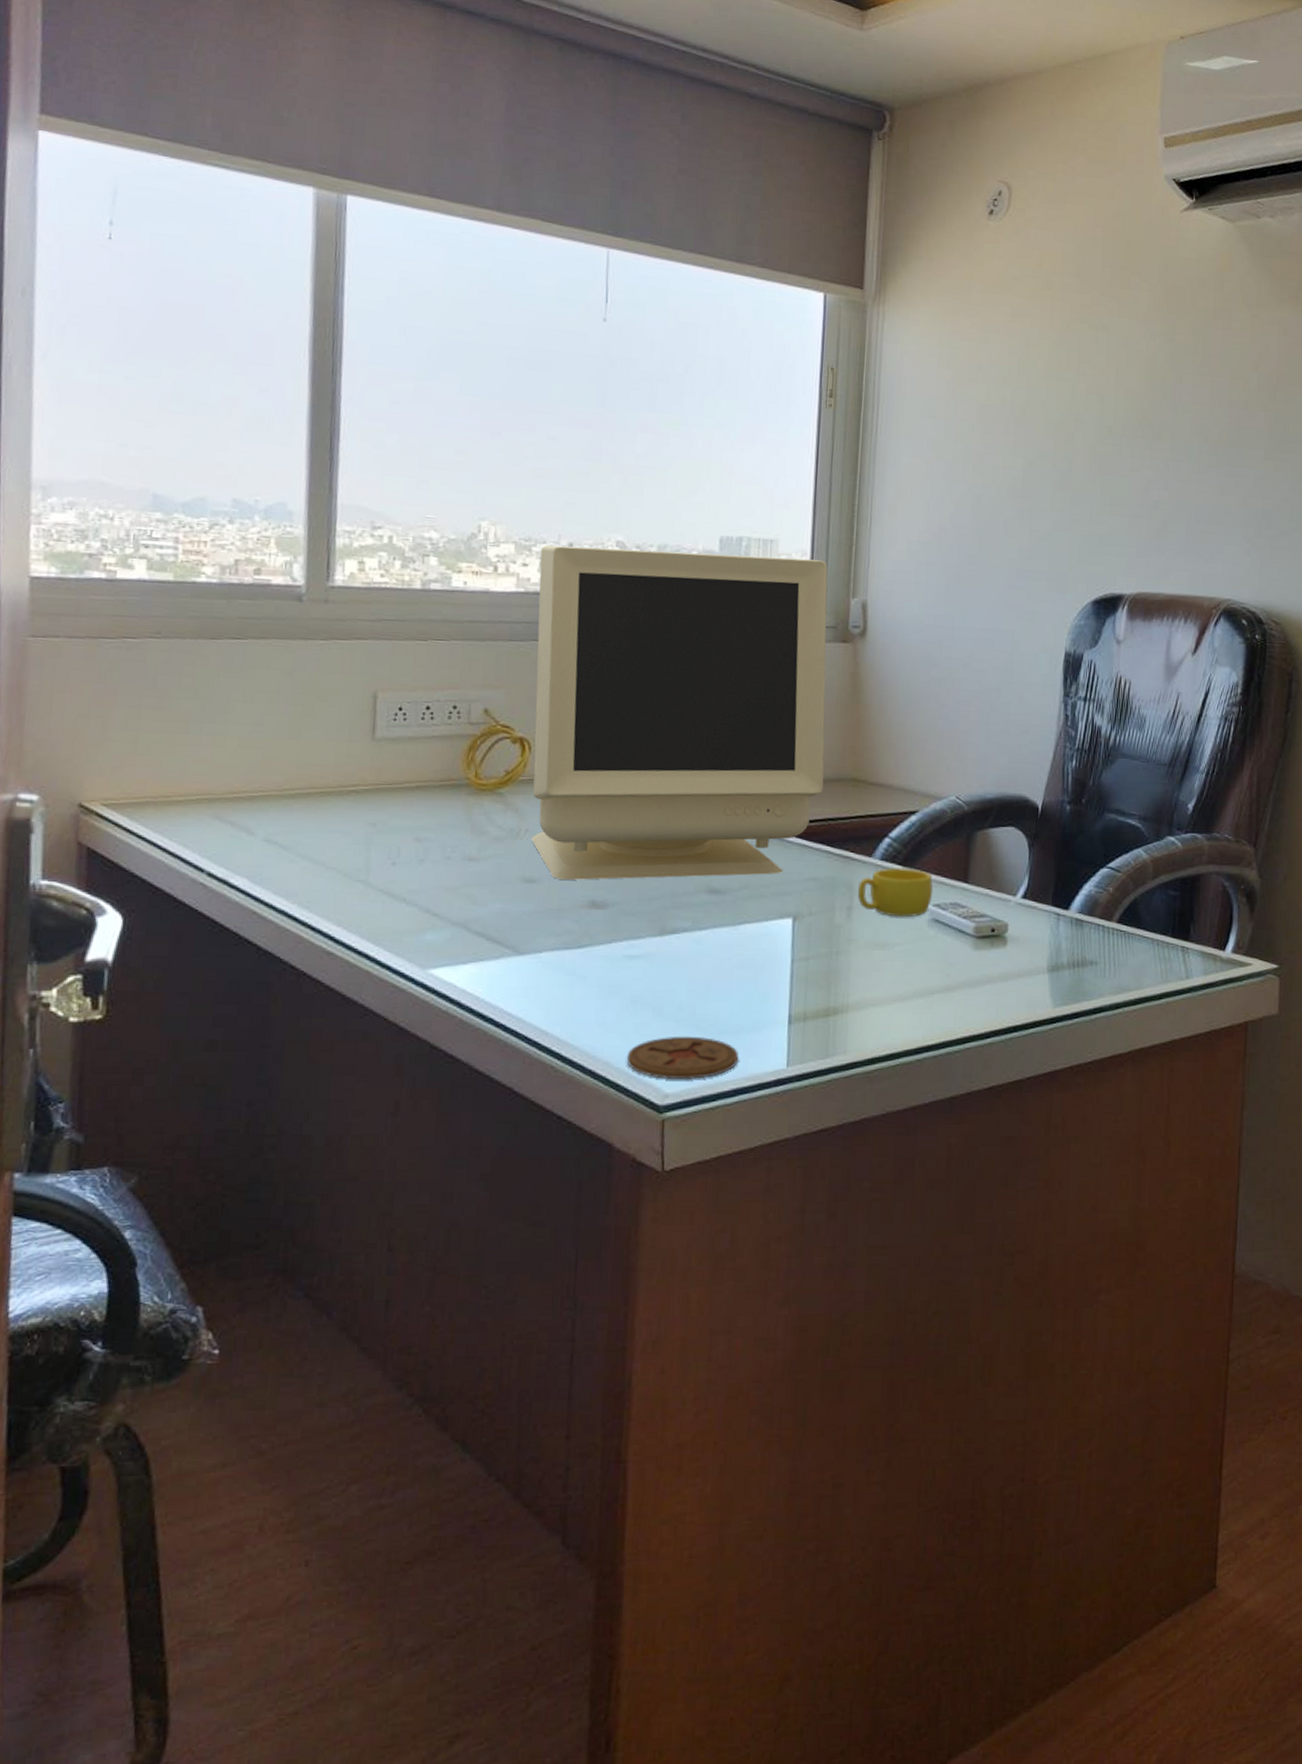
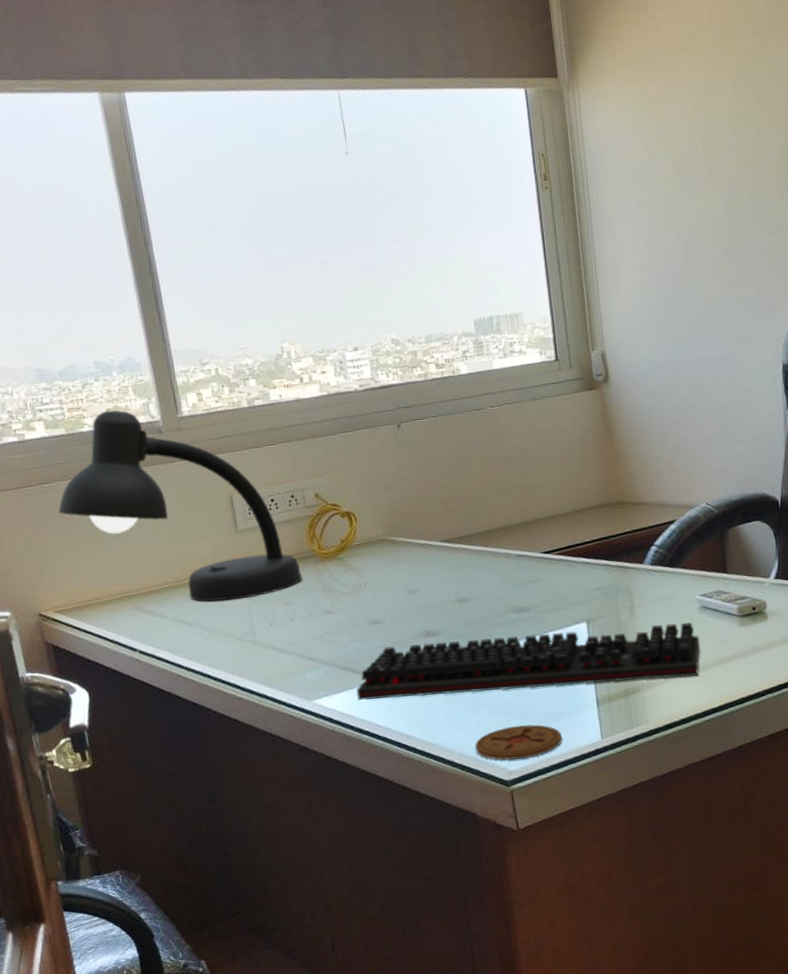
desk lamp: none [140,561,447,826] -> present [58,410,302,602]
keyboard: none [486,913,925,1004] -> present [356,622,701,702]
monitor: present [531,545,828,880] -> none [332,323,594,618]
cup: present [857,868,933,918] -> none [635,568,699,610]

